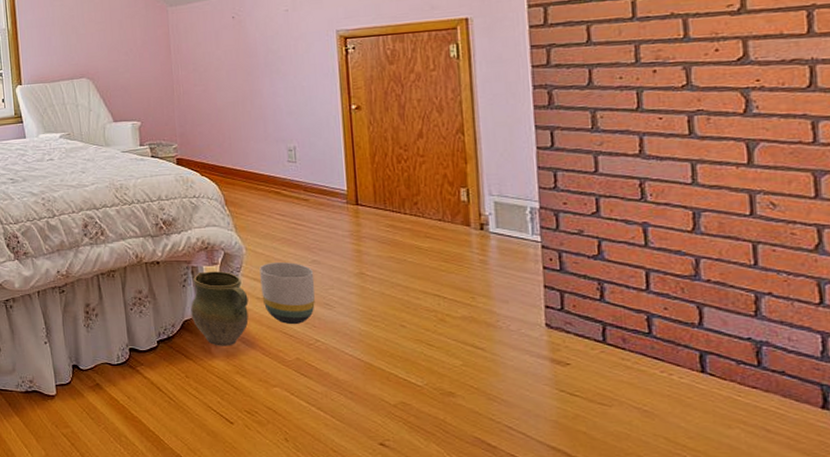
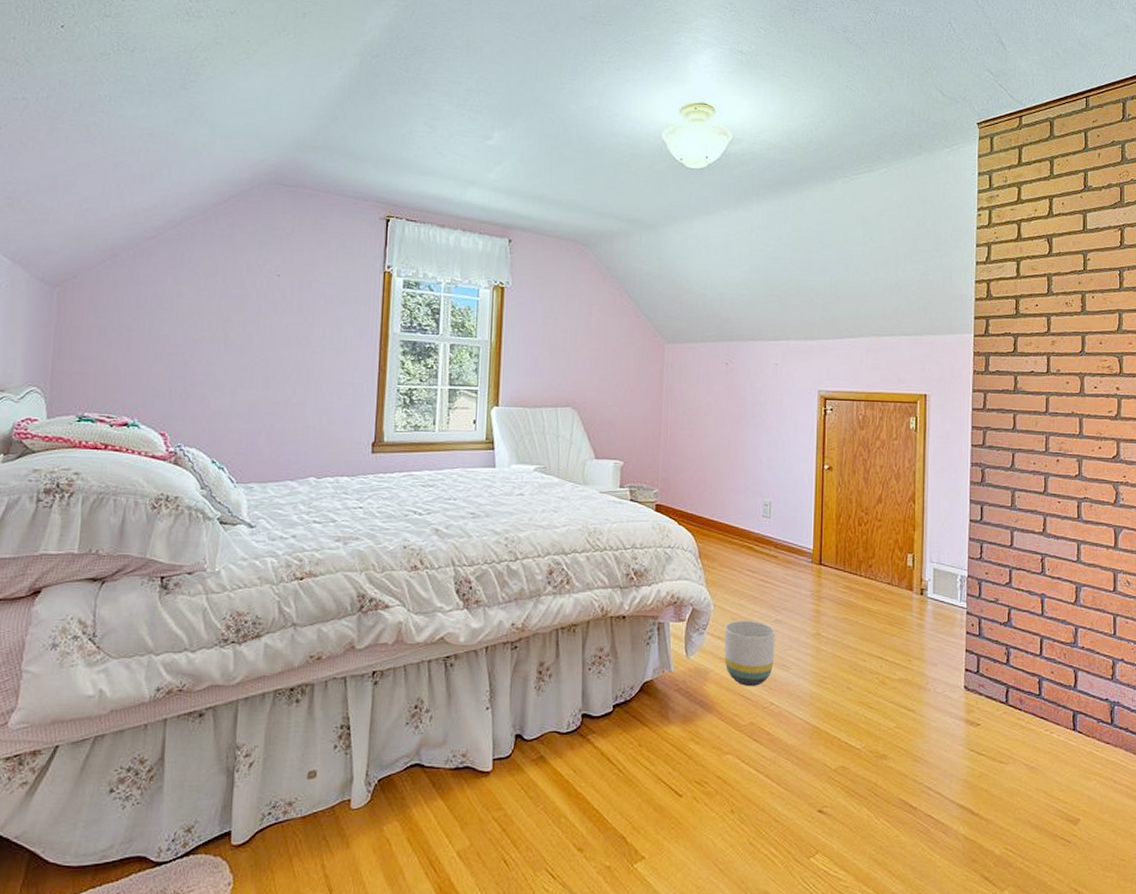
ceramic jug: present [190,271,249,346] -> none [652,628,711,711]

